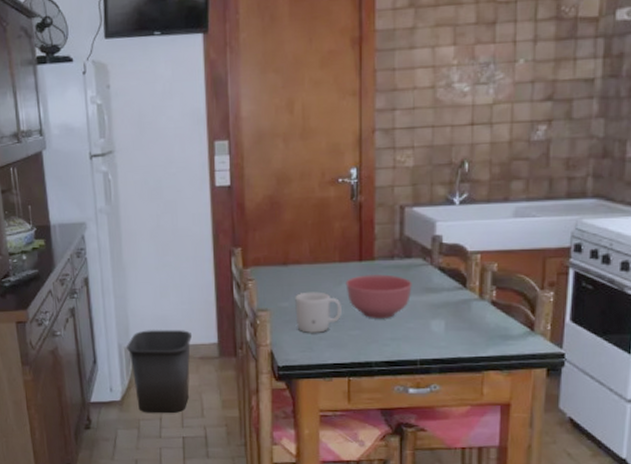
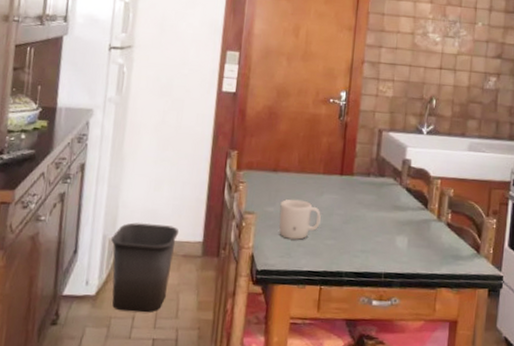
bowl: present [345,274,412,318] -> none [326,188,383,231]

